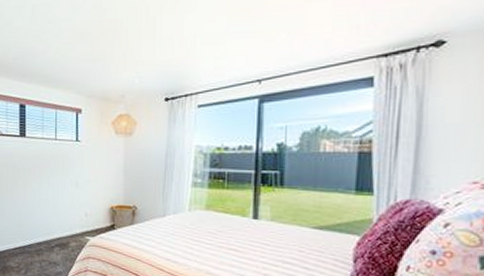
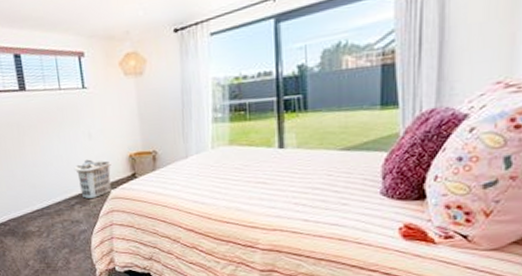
clothes hamper: none [58,206,94,244] -> present [74,159,112,199]

